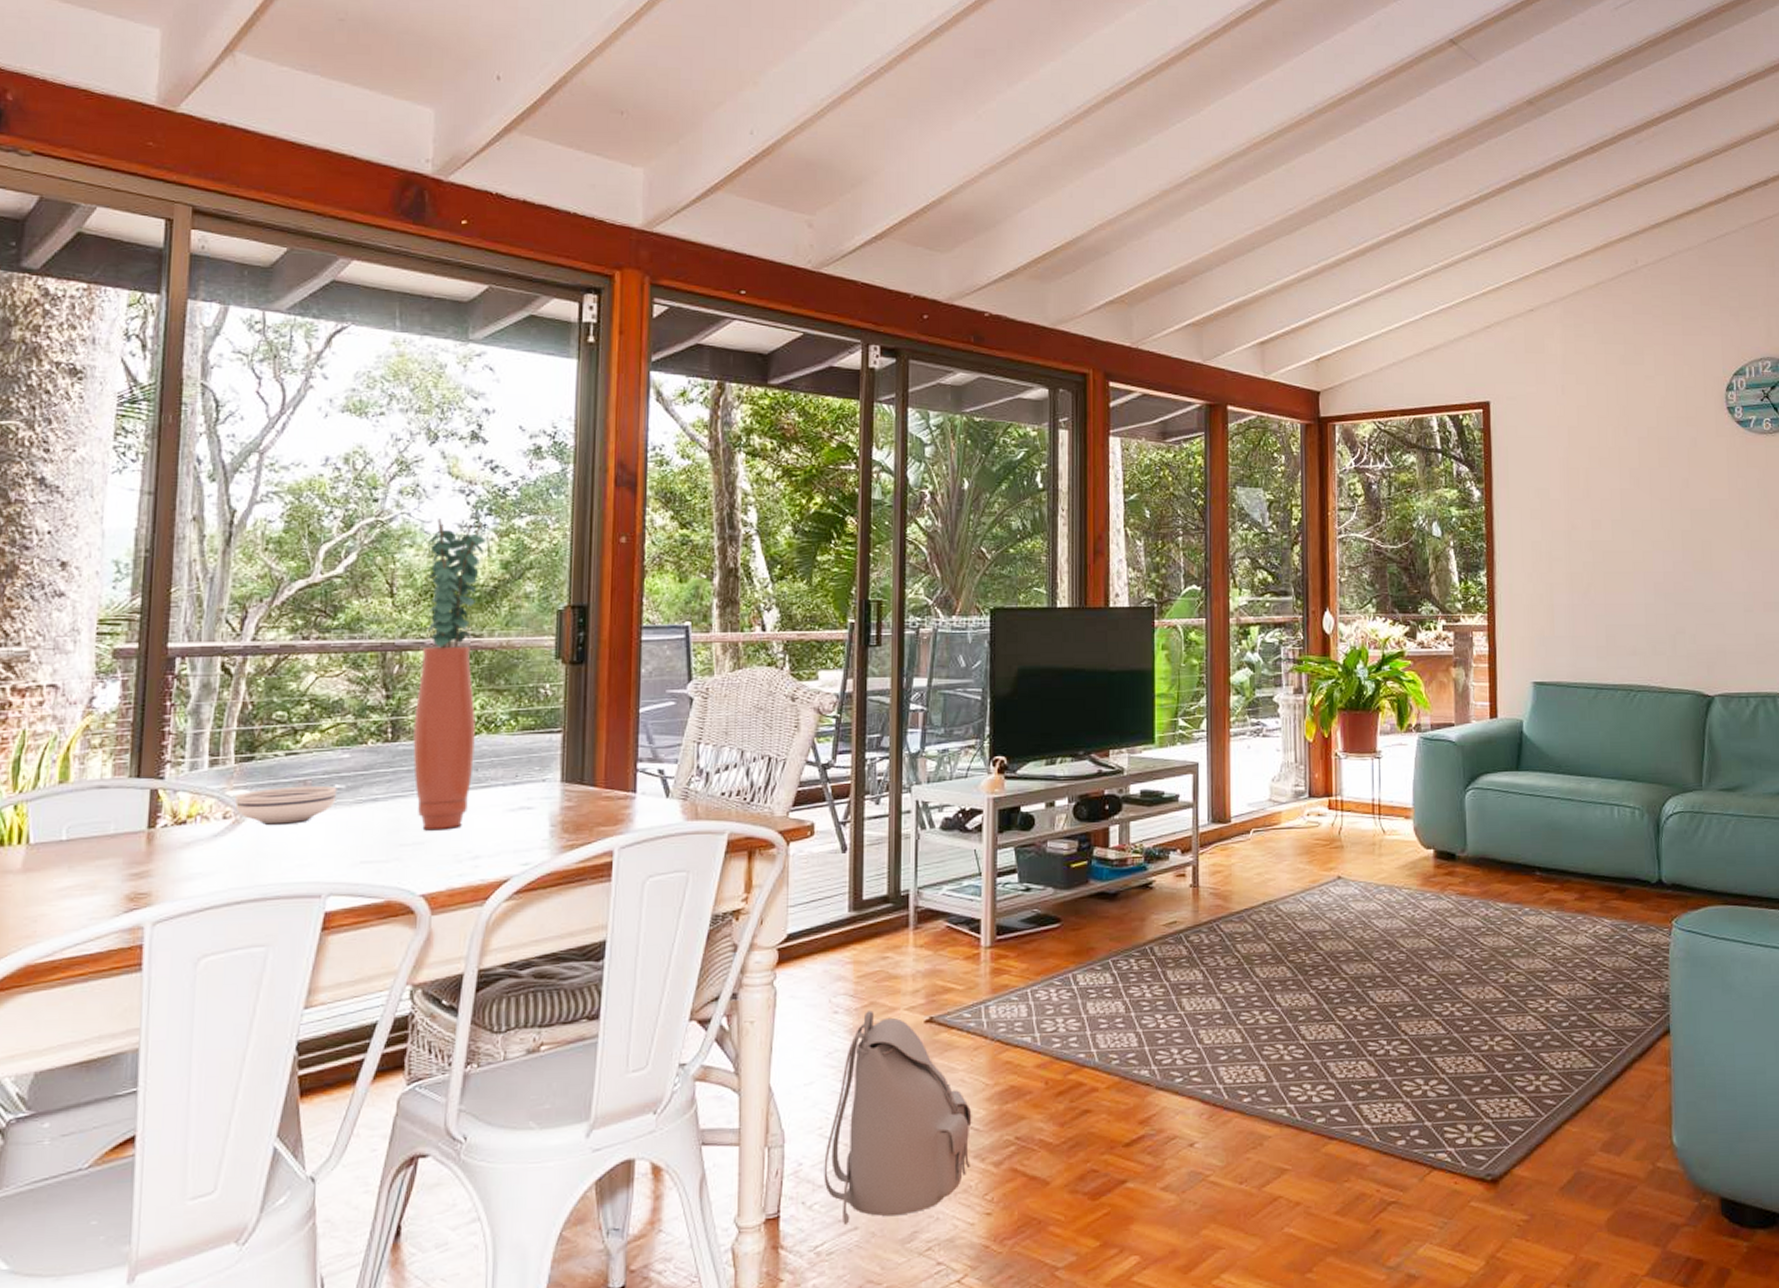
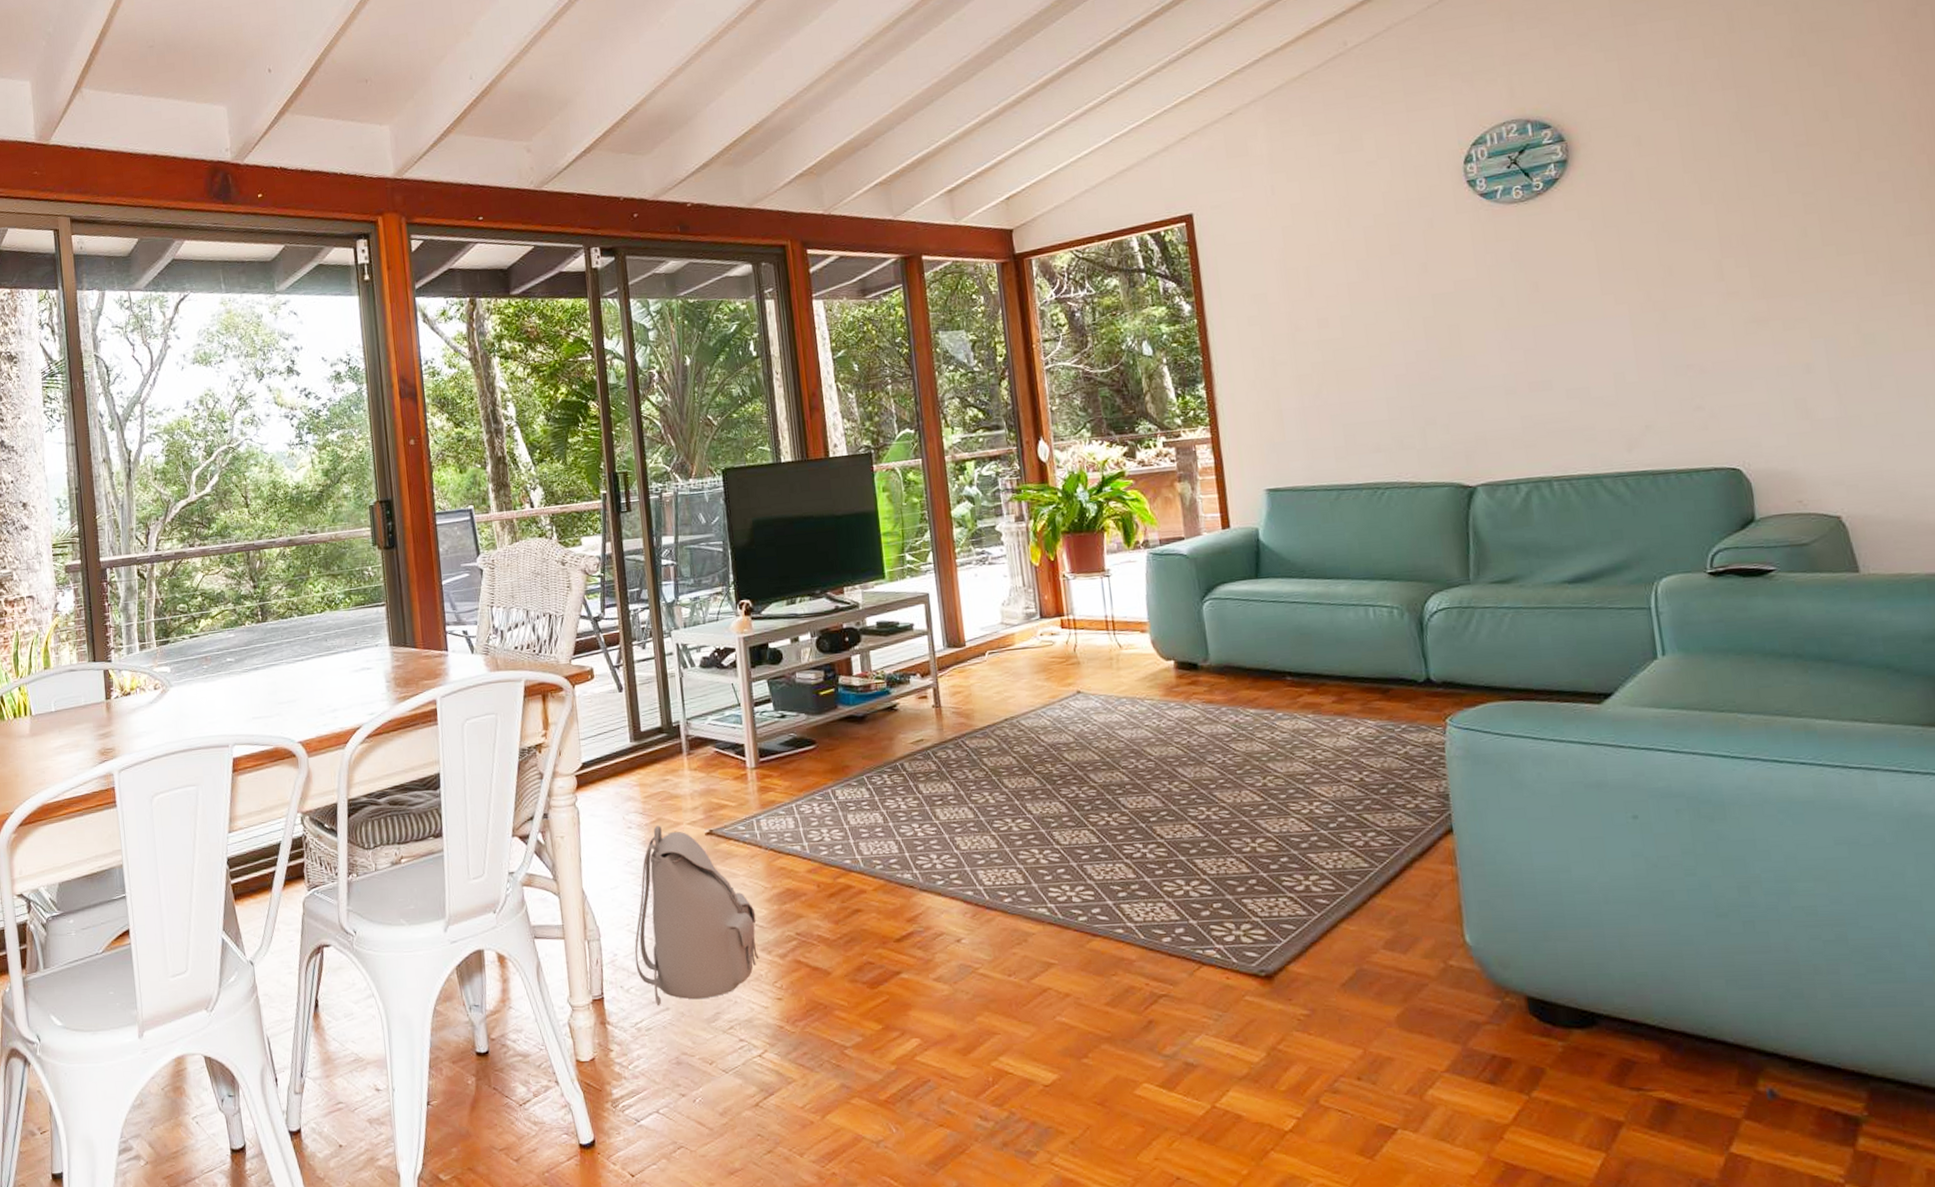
bowl: present [235,786,337,826] -> none [160,660,230,694]
vase: present [413,519,485,832] -> none [267,439,324,692]

